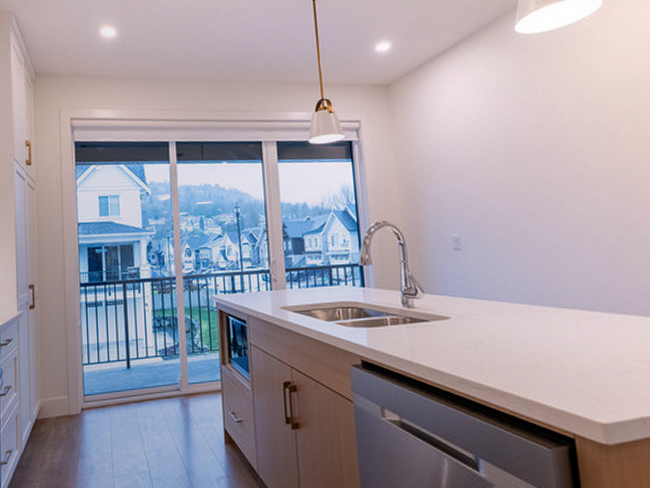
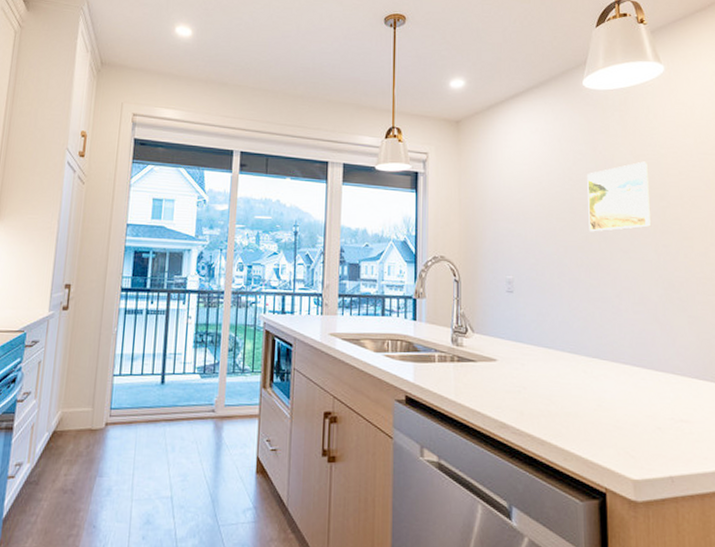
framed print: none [528,101,602,181] -> present [587,161,652,232]

